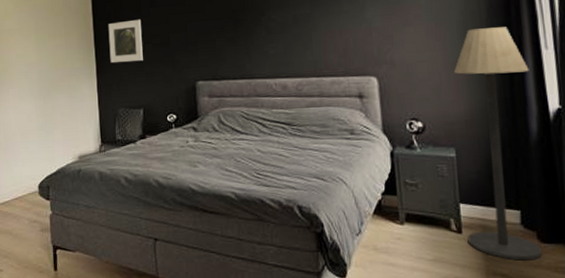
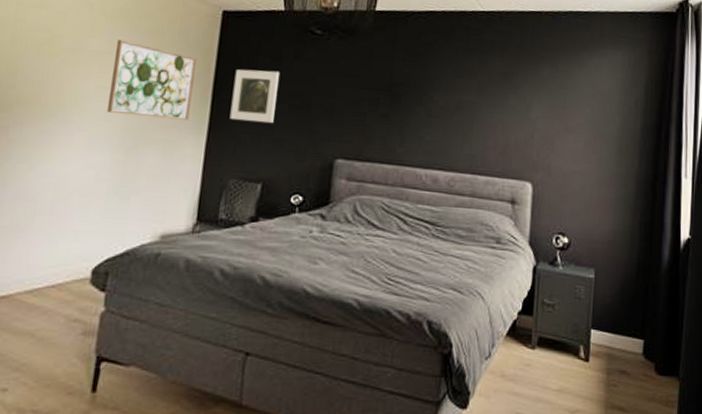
wall art: none [24,17,82,72] -> present [106,40,198,121]
floor lamp: present [453,27,543,260] -> none [593,147,669,393]

